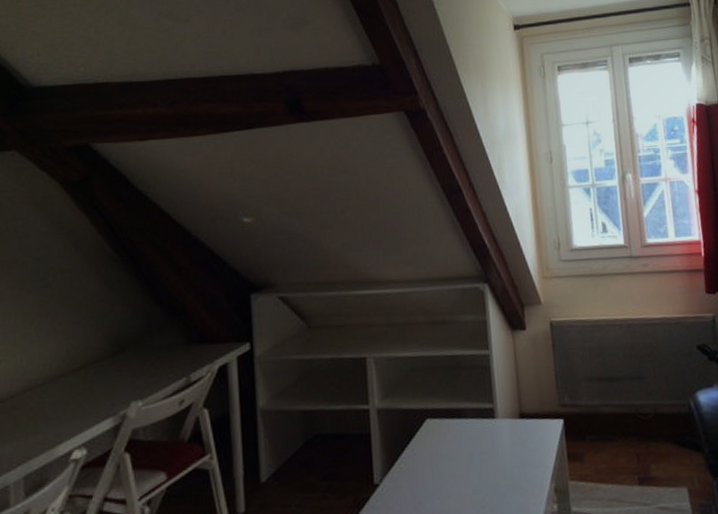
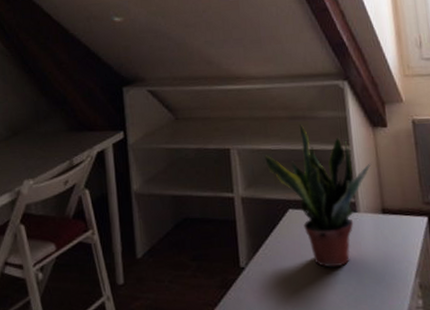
potted plant: none [403,329,510,478] -> present [265,124,372,268]

